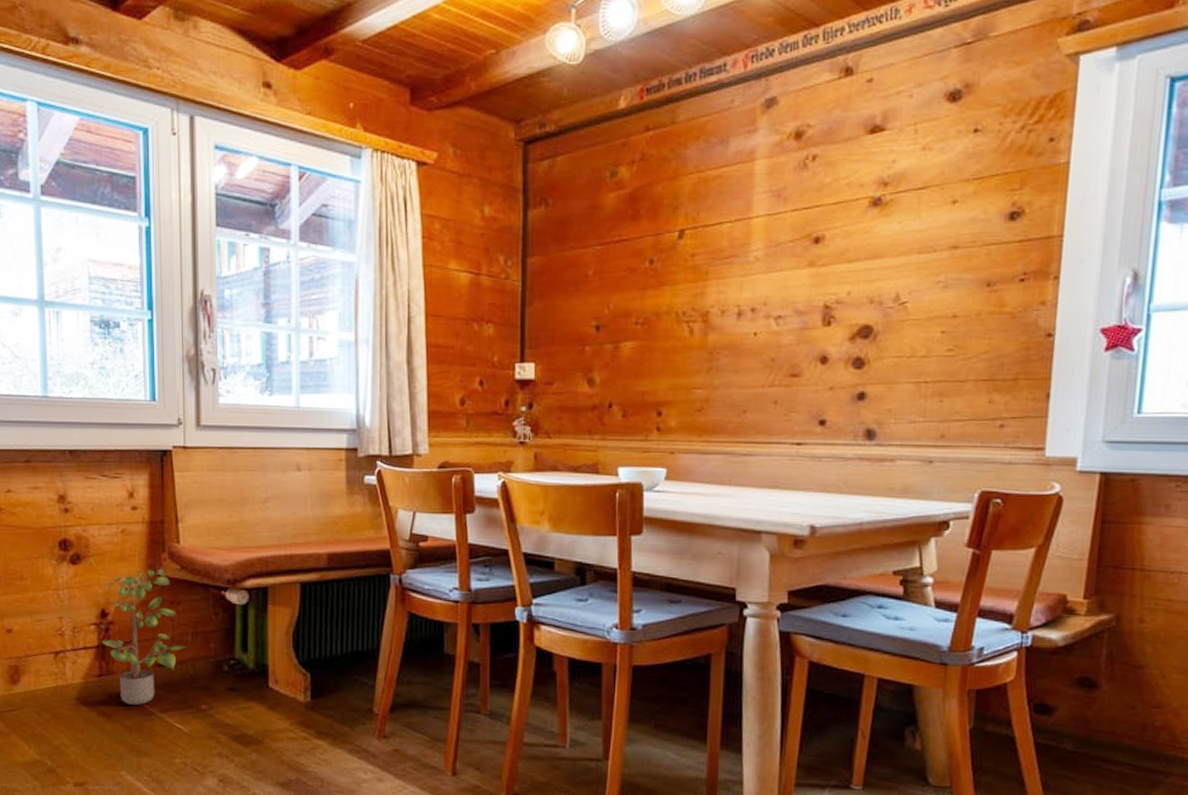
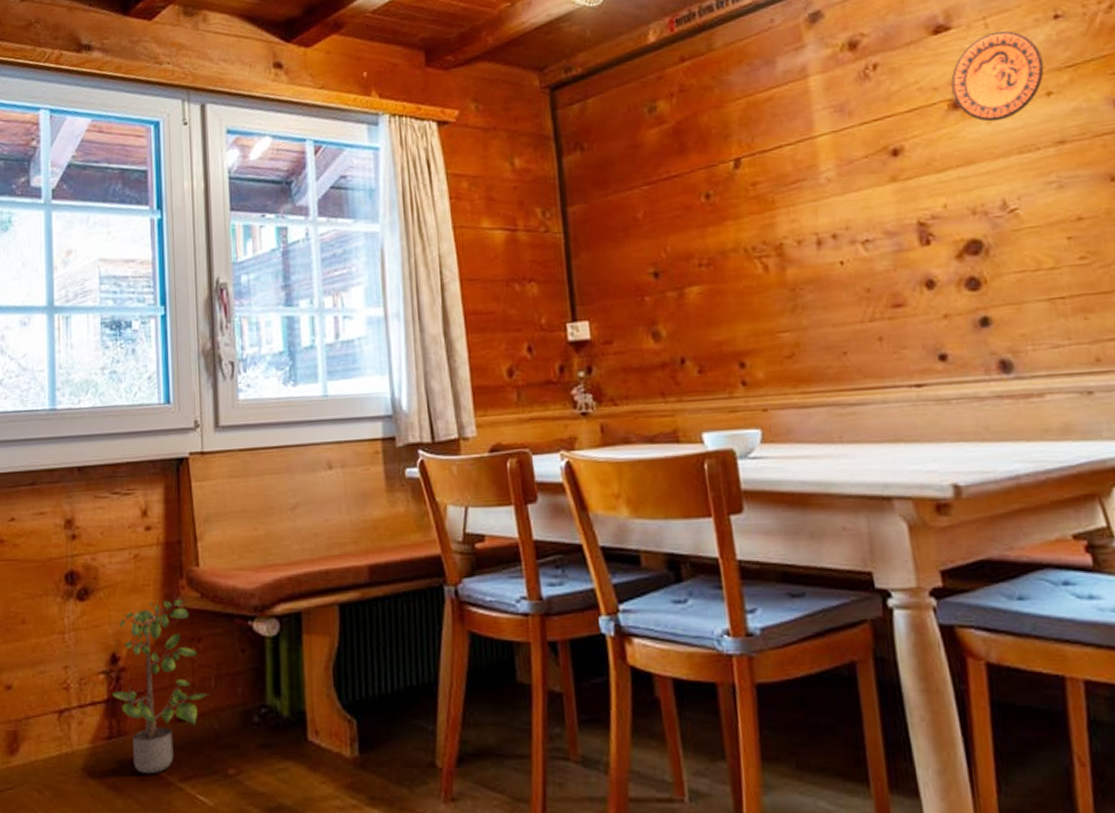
decorative plate: none [875,138,957,221] -> present [951,30,1044,122]

